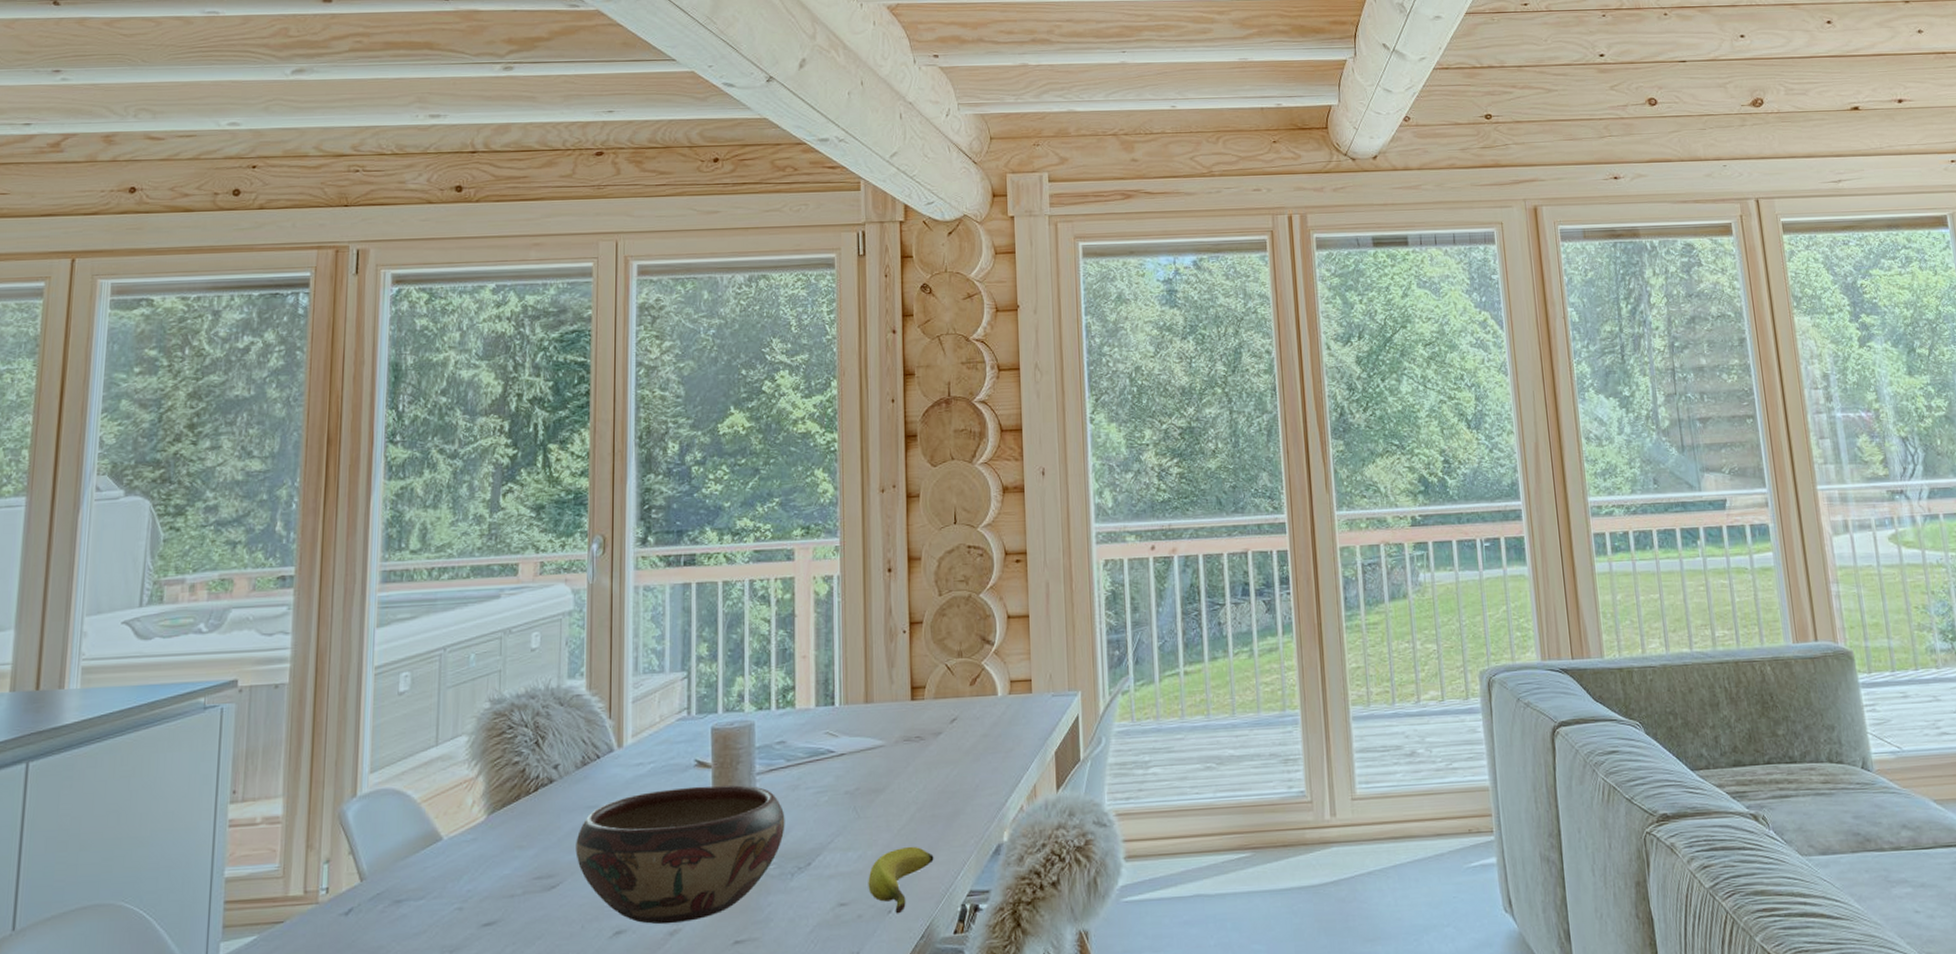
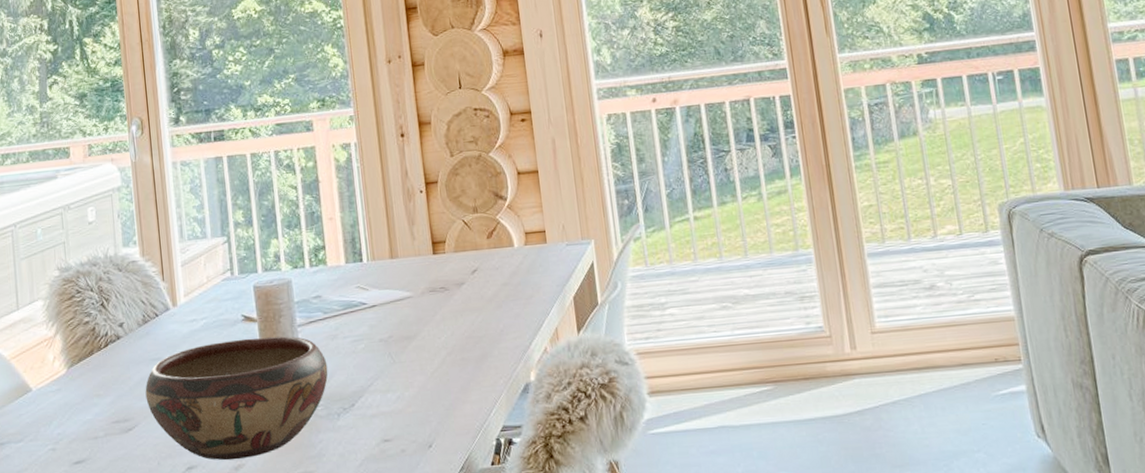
banana: present [868,846,934,914] -> none [407,387,467,448]

